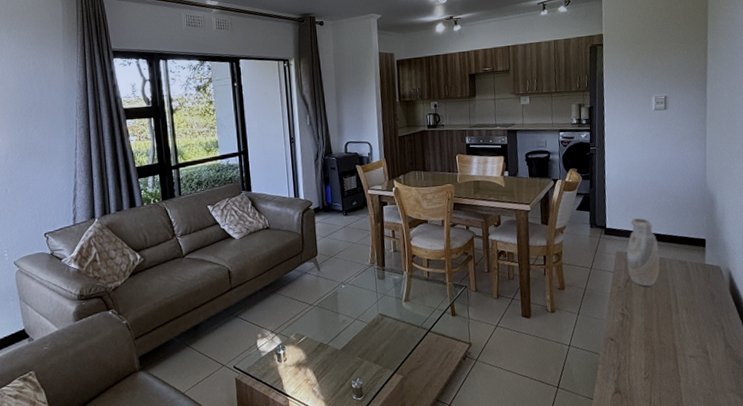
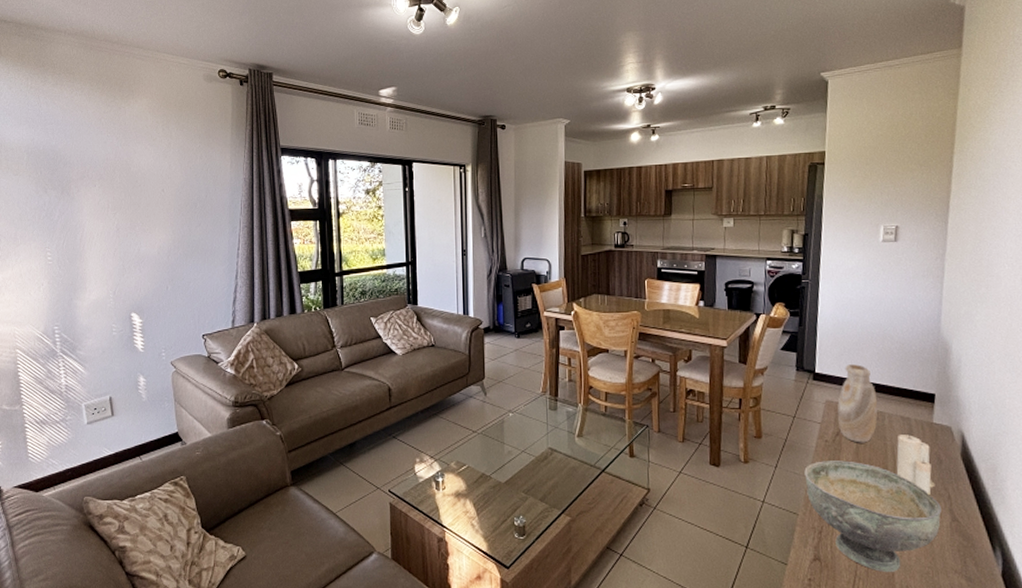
decorative bowl: none [602,303,717,398] -> present [804,460,942,572]
candle: none [677,275,711,327] -> present [896,433,935,495]

